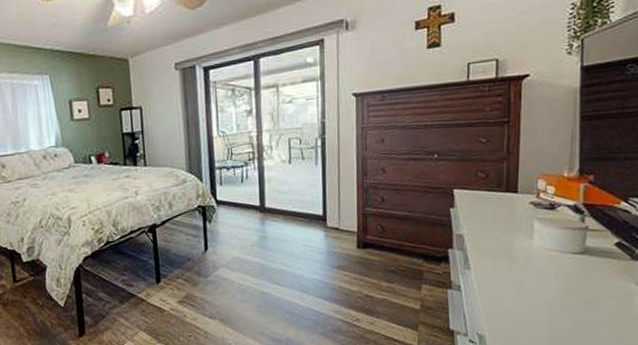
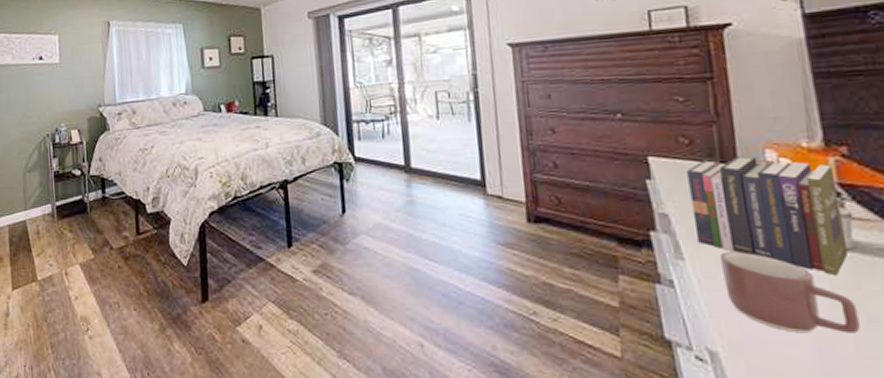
books: none [481,185,582,273] -> present [687,155,849,275]
mug: none [495,260,580,316] -> present [719,251,860,334]

